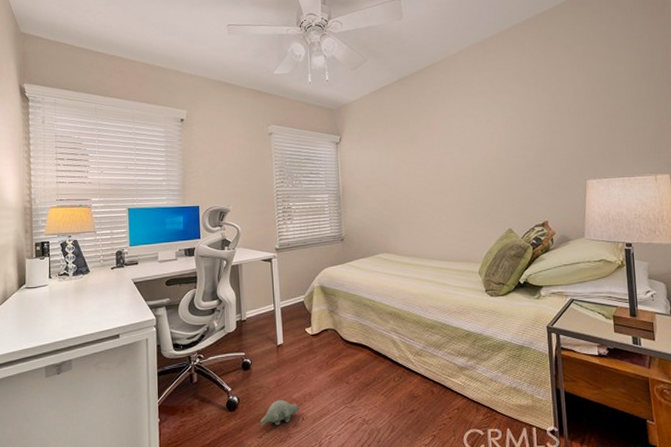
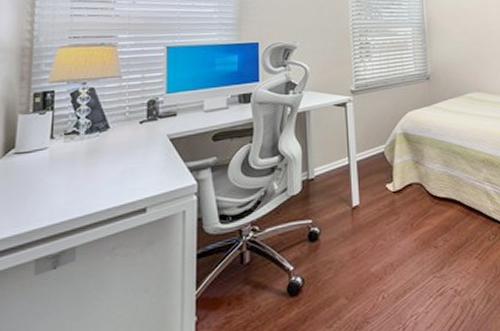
plush toy: present [259,400,300,426] -> none [329,275,380,313]

